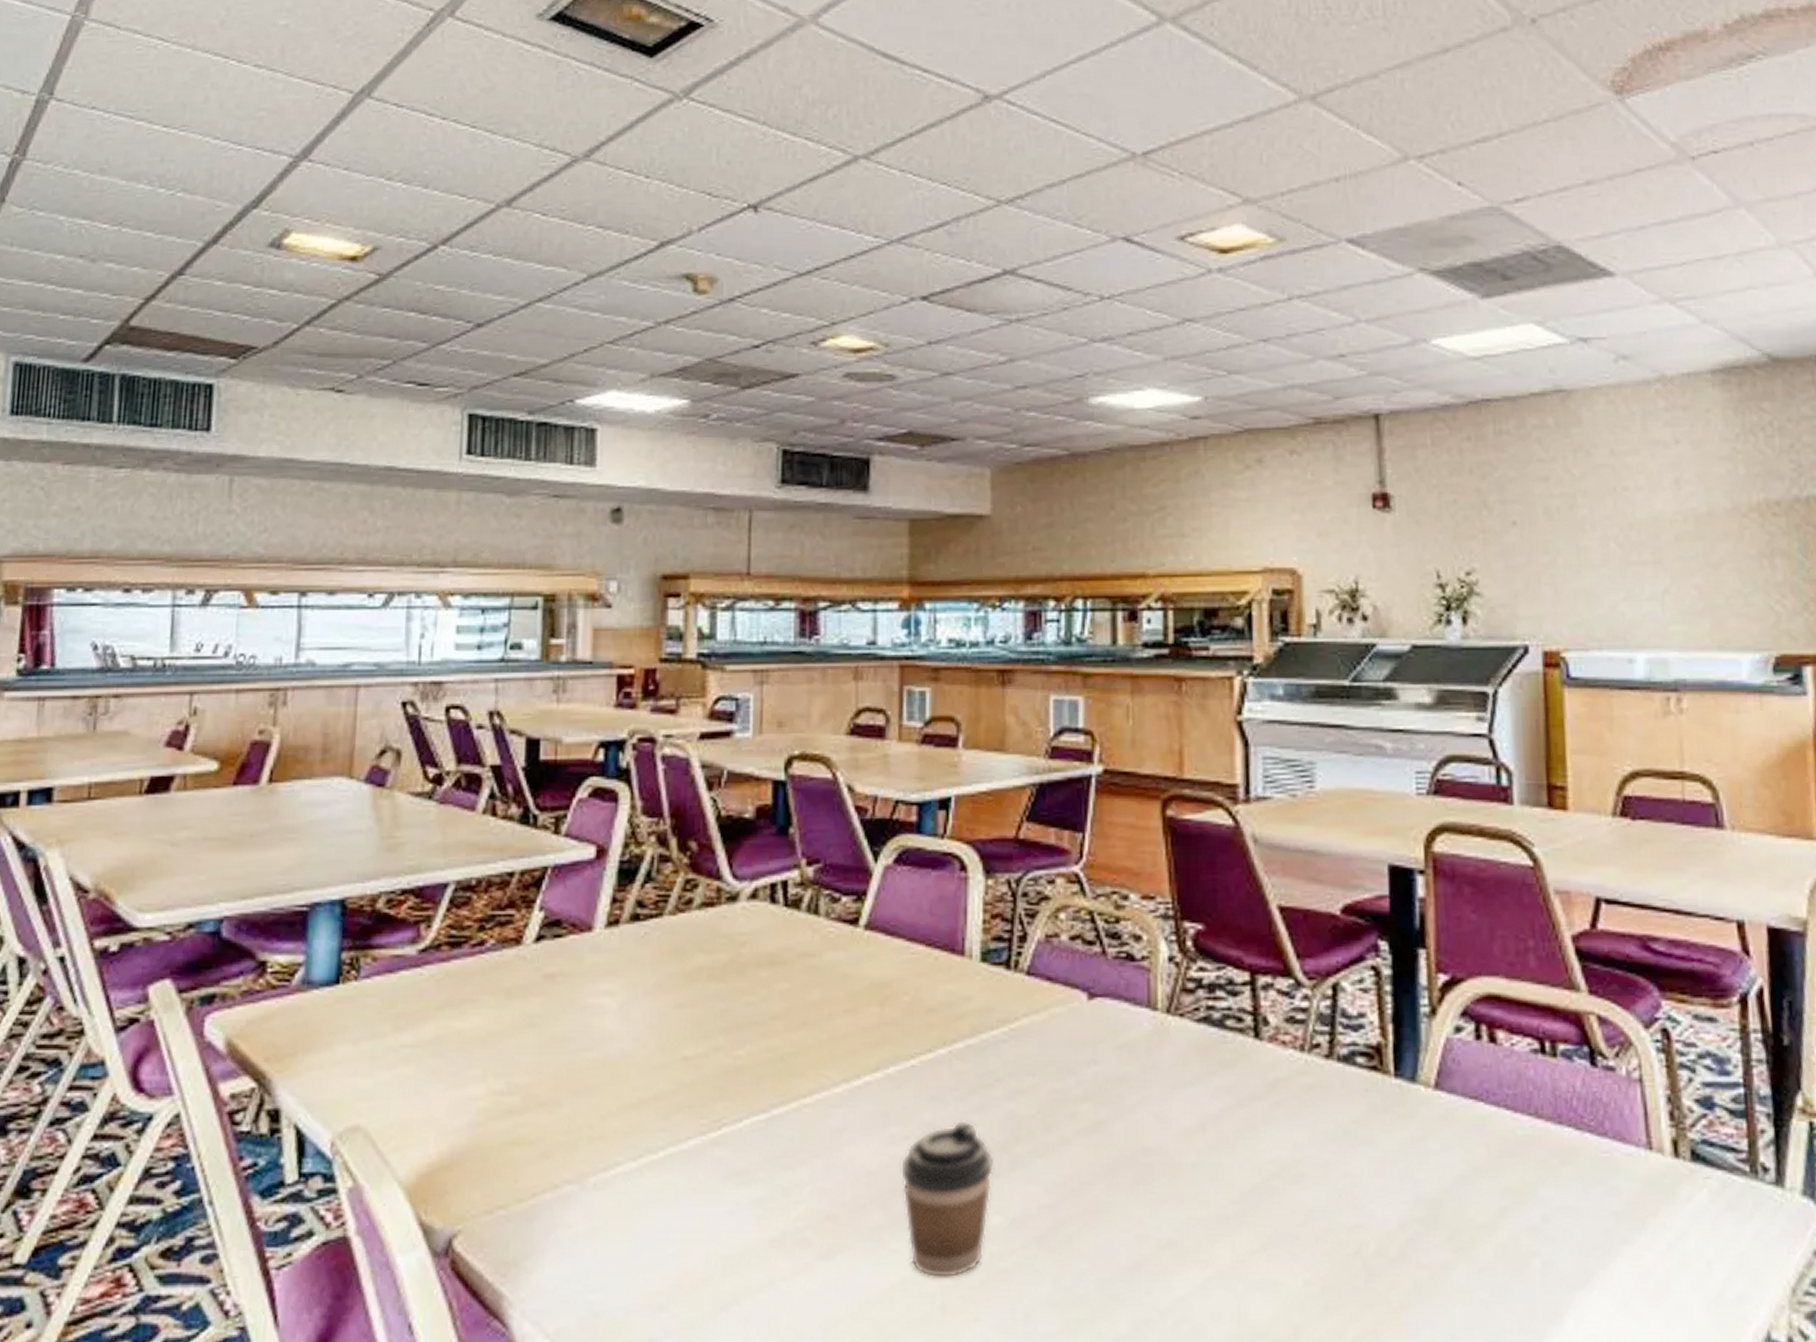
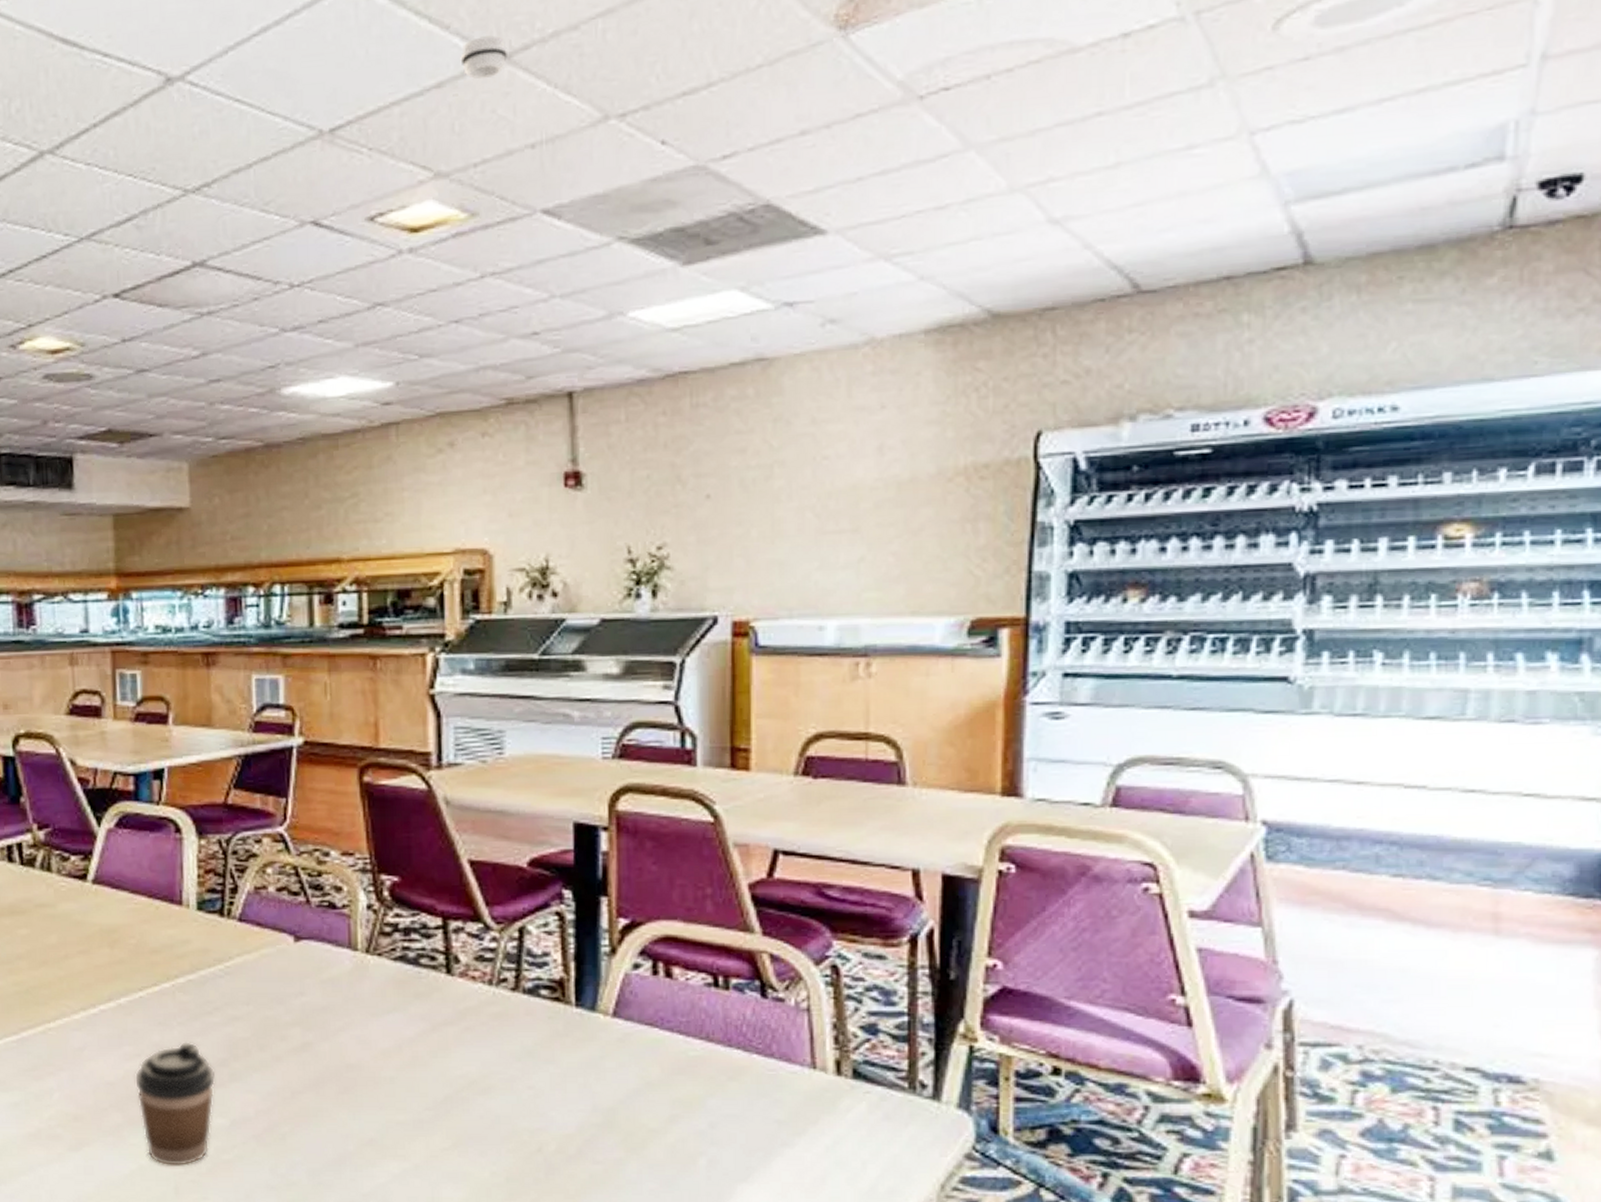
smoke detector: none [1268,78,1313,116] -> present [460,35,509,80]

